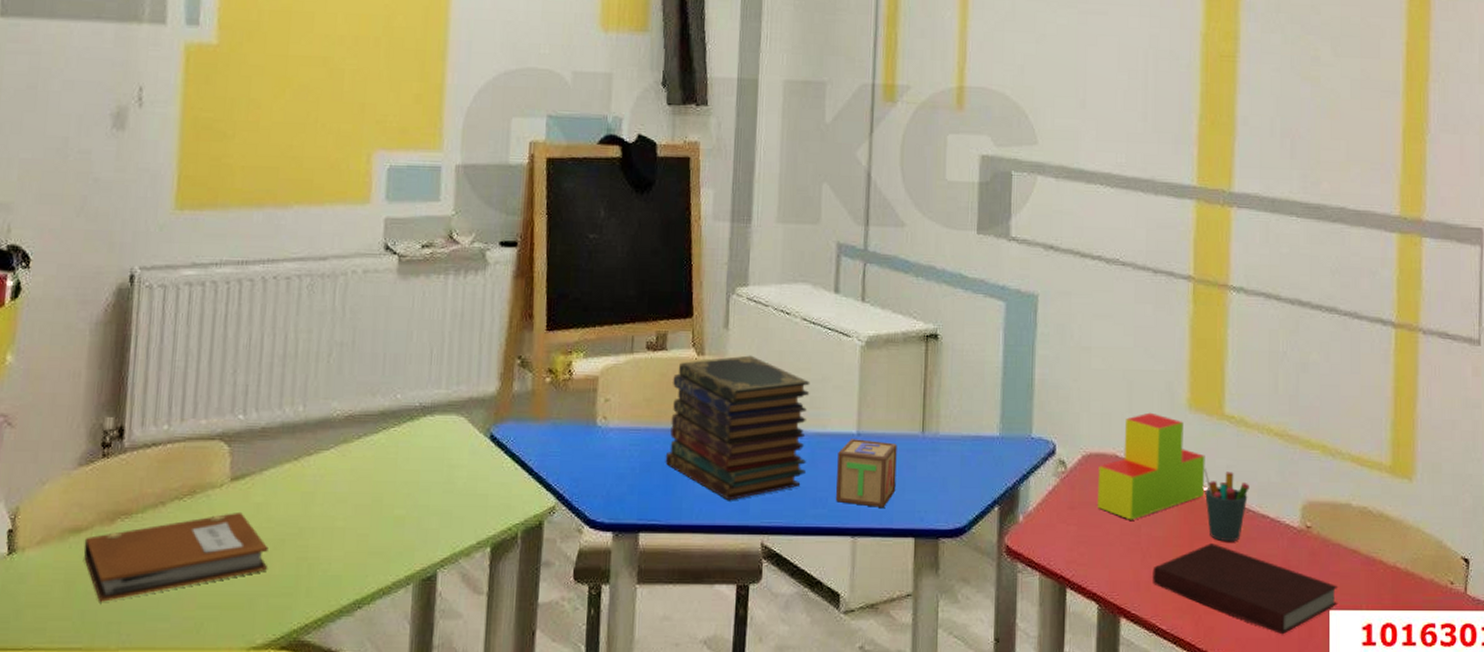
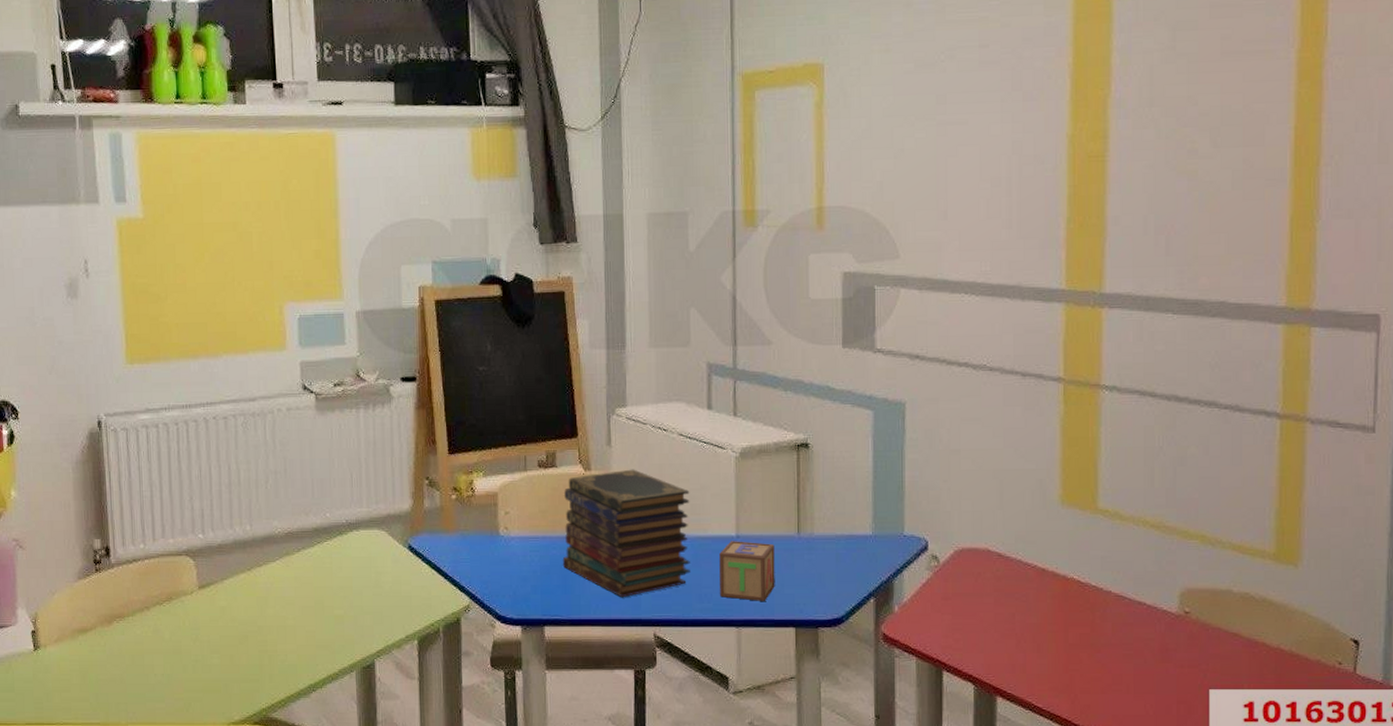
notebook: present [83,511,268,602] -> none [90,613,236,687]
toy blocks: present [1098,412,1205,520] -> none [971,509,1079,609]
notebook: present [1152,543,1339,635] -> none [1027,629,1219,712]
pen holder: present [1204,467,1249,542] -> none [1078,558,1125,628]

